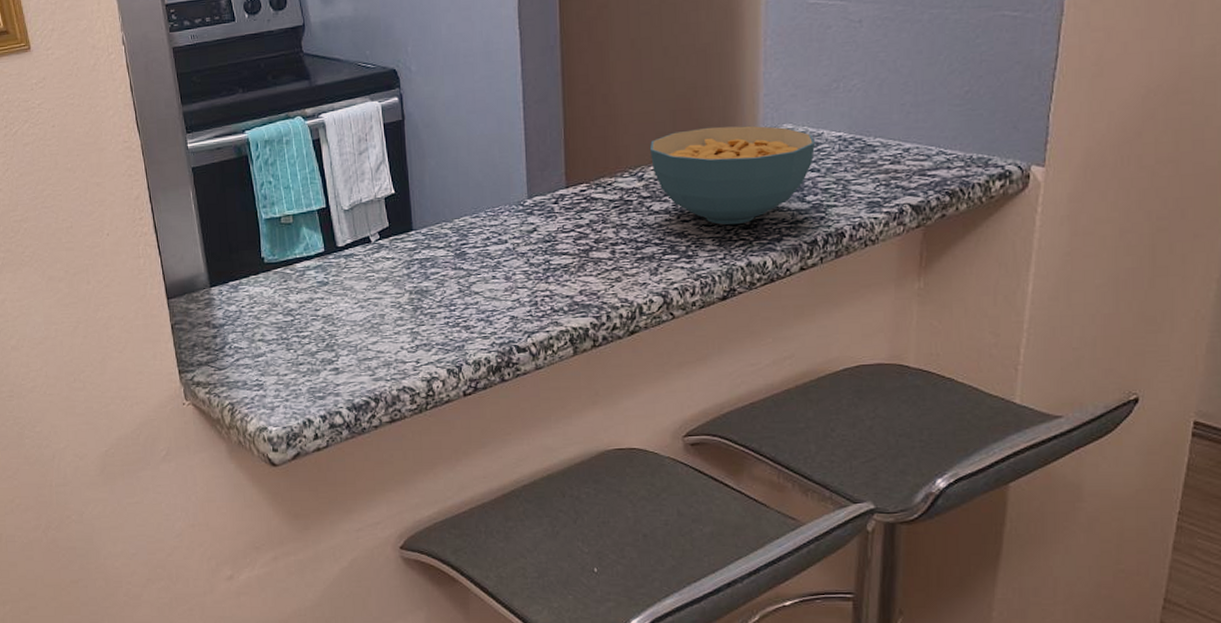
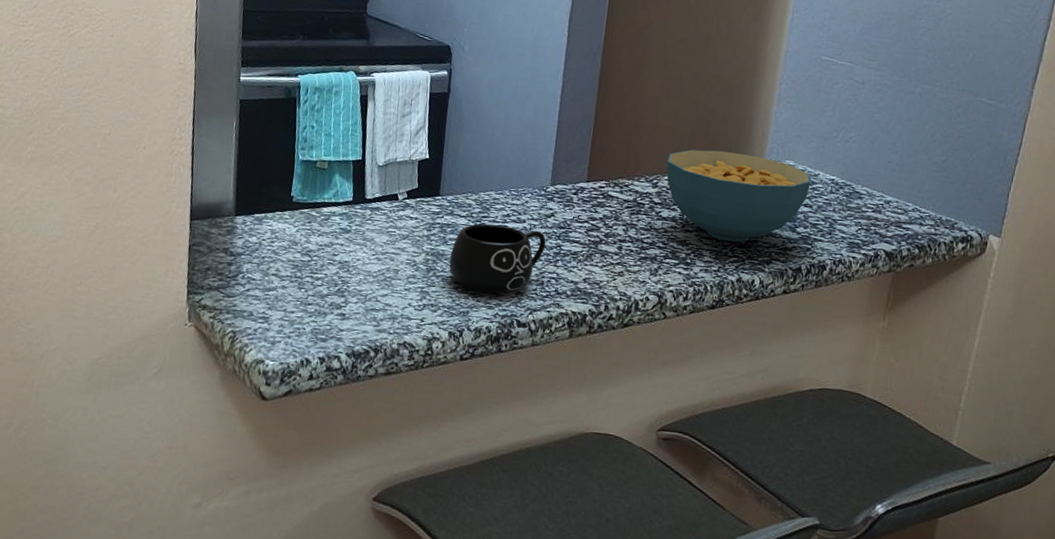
mug: none [434,249,533,323] -> present [449,223,546,294]

